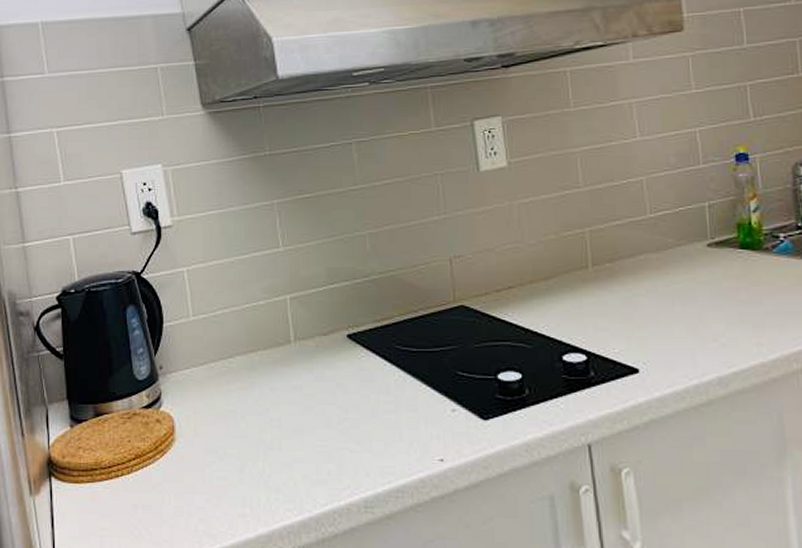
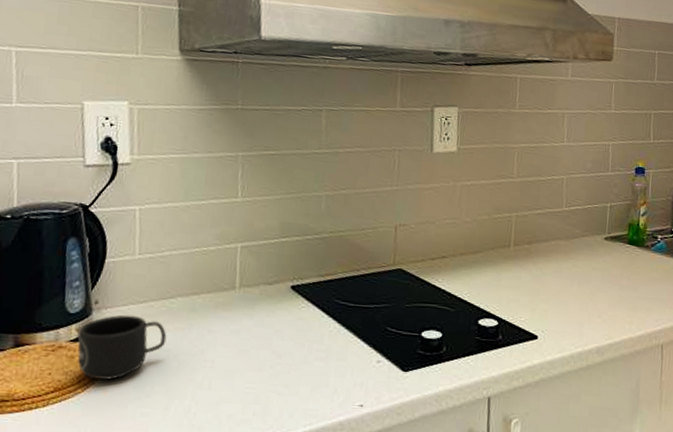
mug: none [148,378,231,446] -> present [77,314,167,381]

